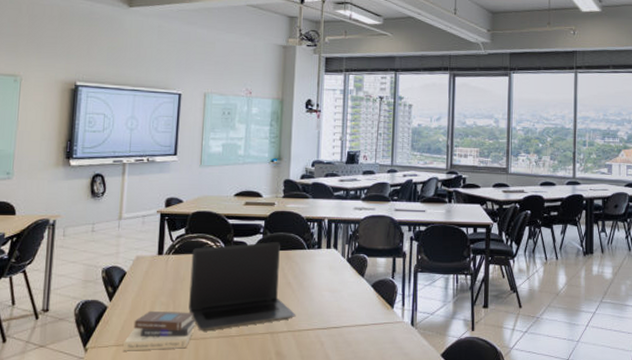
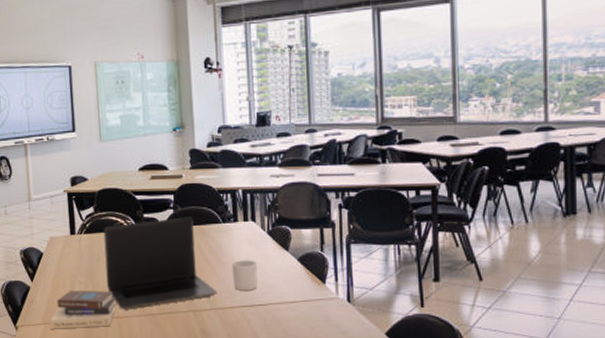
mug: none [311,285,336,314] -> present [232,260,258,291]

